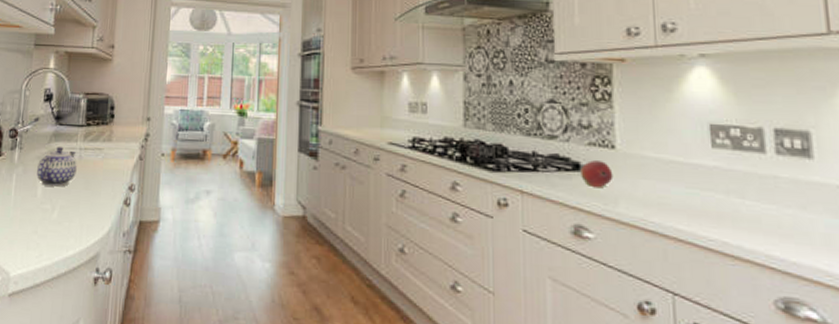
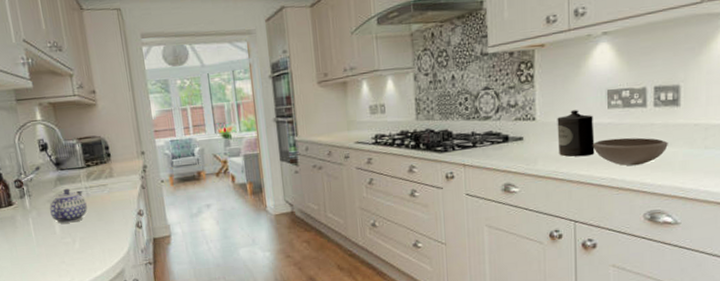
fruit: present [580,160,614,188] -> none [509,131,534,153]
canister: none [644,143,697,206] -> present [557,110,595,157]
bowl: none [693,187,801,230] -> present [592,137,668,166]

